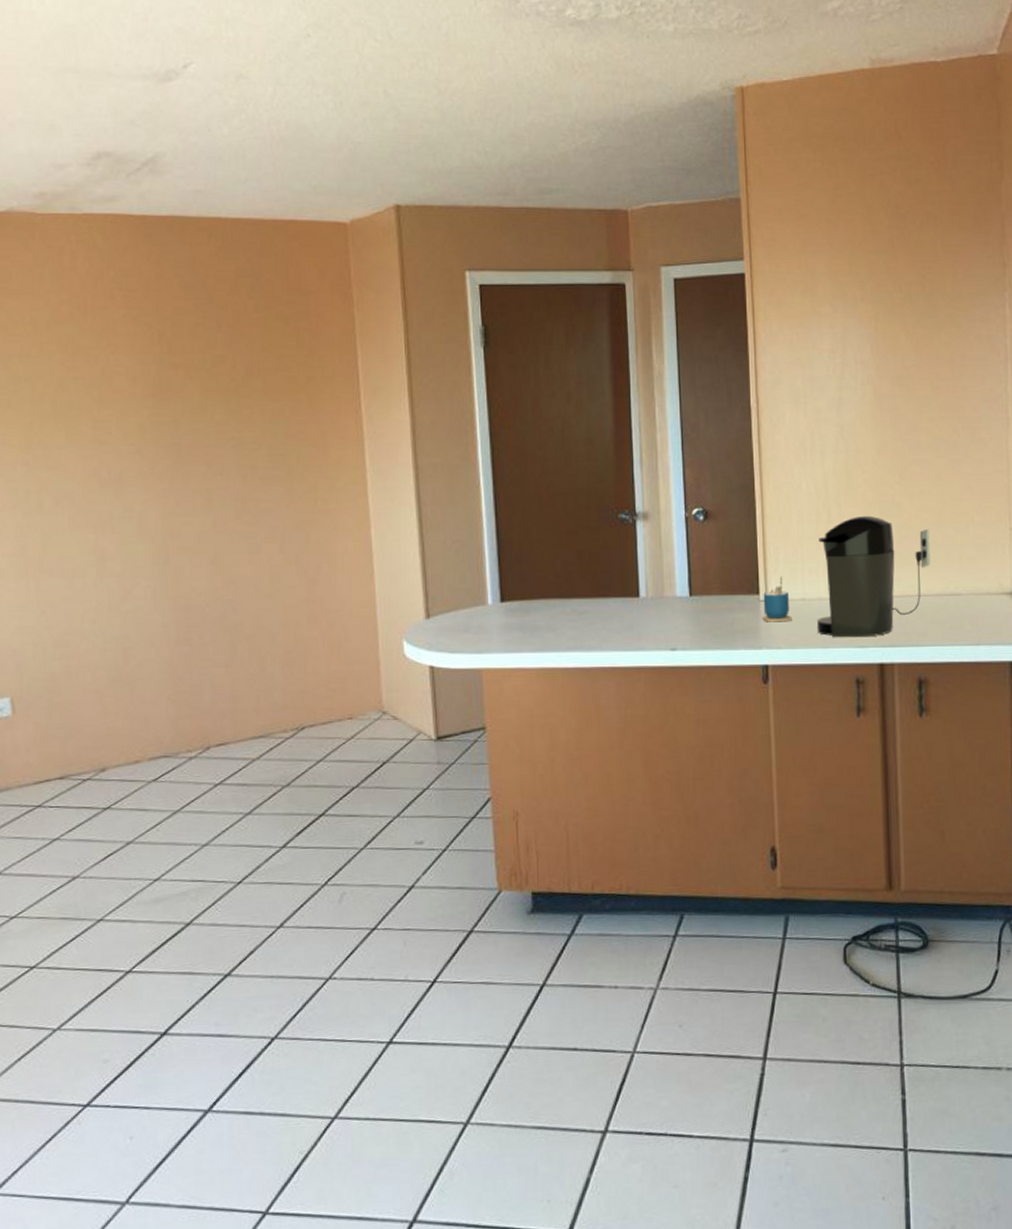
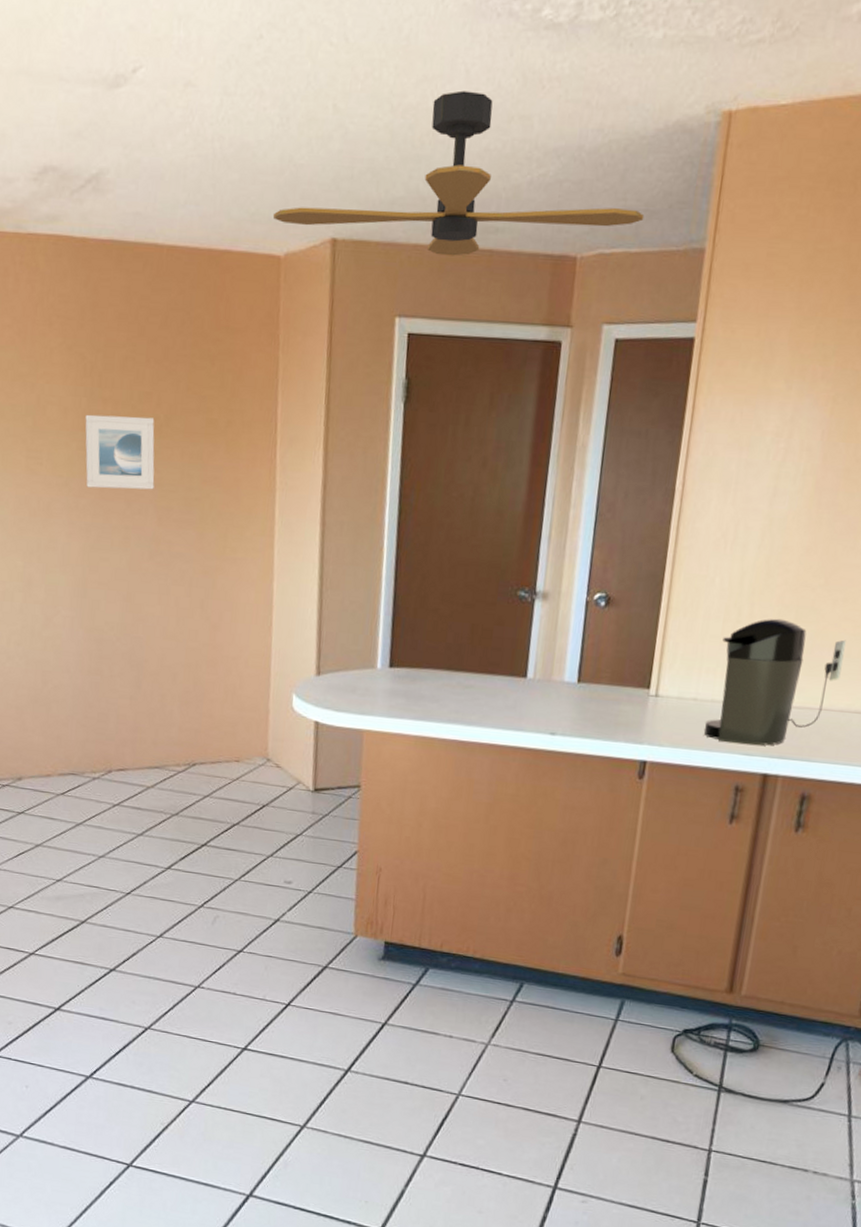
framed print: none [156,379,235,453] -> present [85,414,155,490]
ceiling fan: none [336,76,683,215] -> present [273,90,645,256]
cup: present [762,575,792,622] -> none [649,672,681,720]

